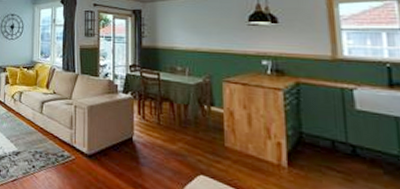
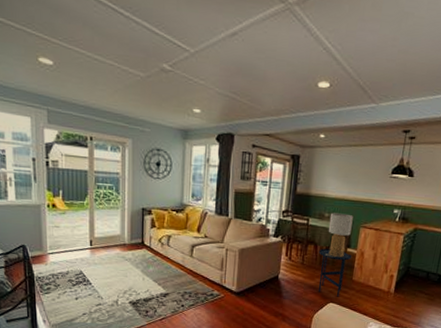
side table: none [176,106,219,168] -> present [319,248,352,297]
lamp: none [183,66,212,118] -> present [325,212,353,258]

